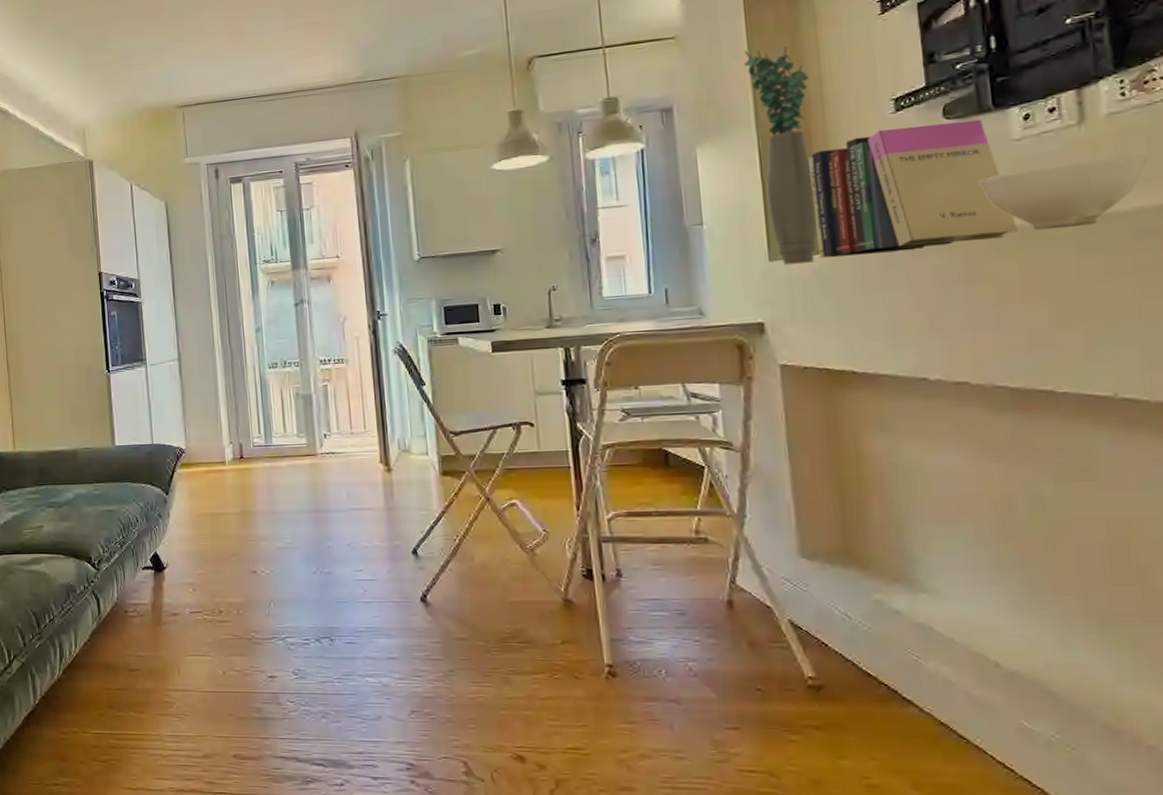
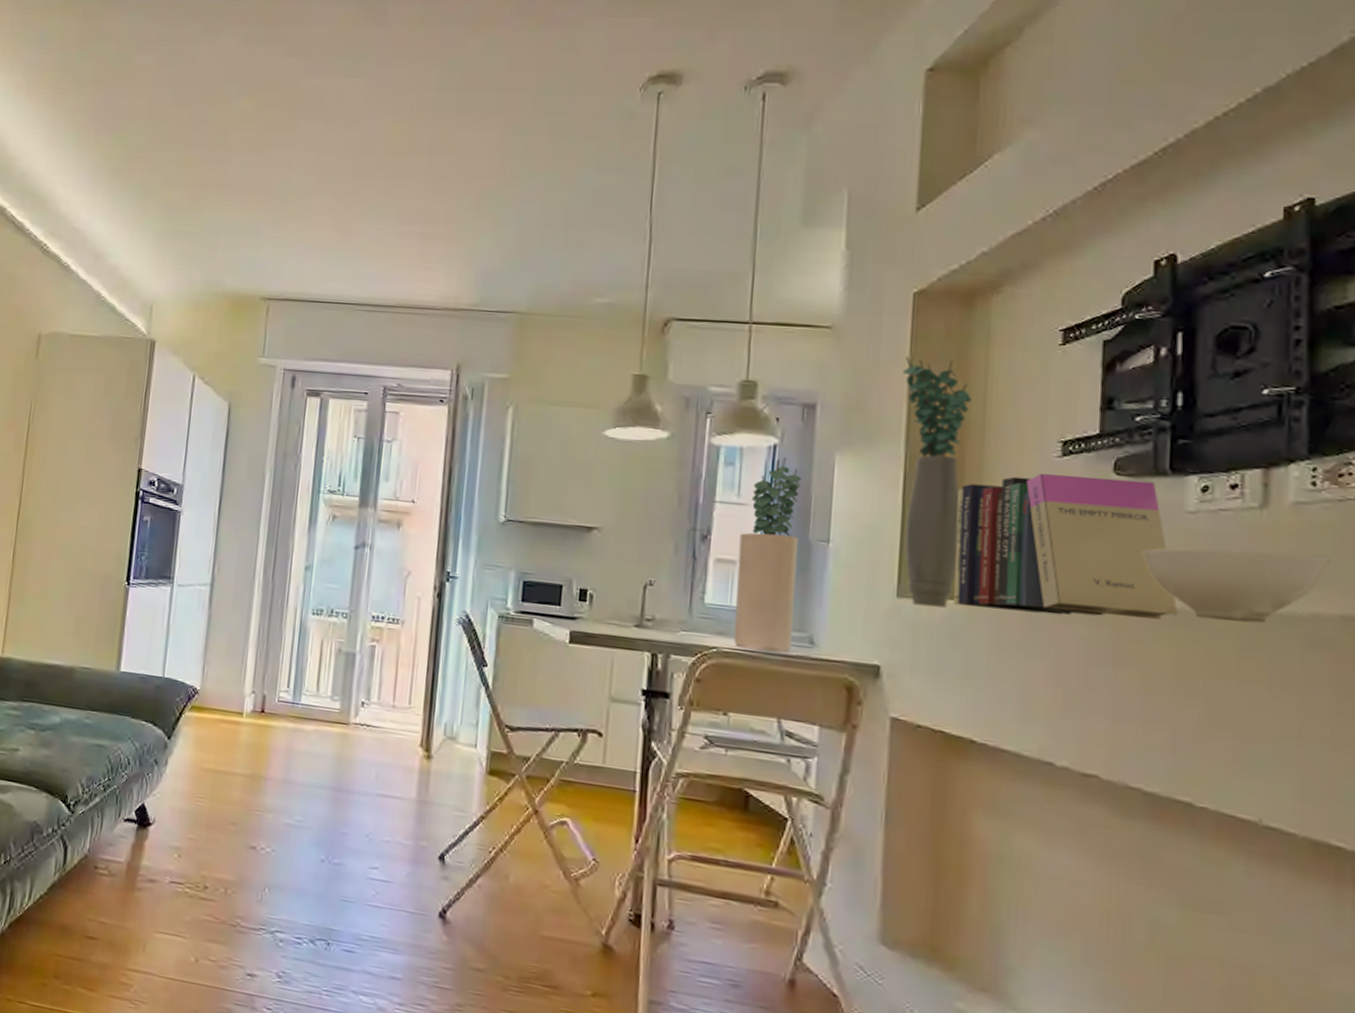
vase: none [624,158,684,330] -> present [734,457,802,653]

